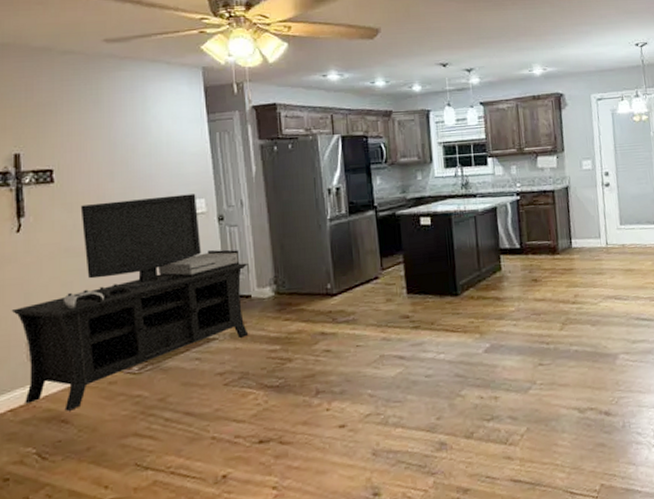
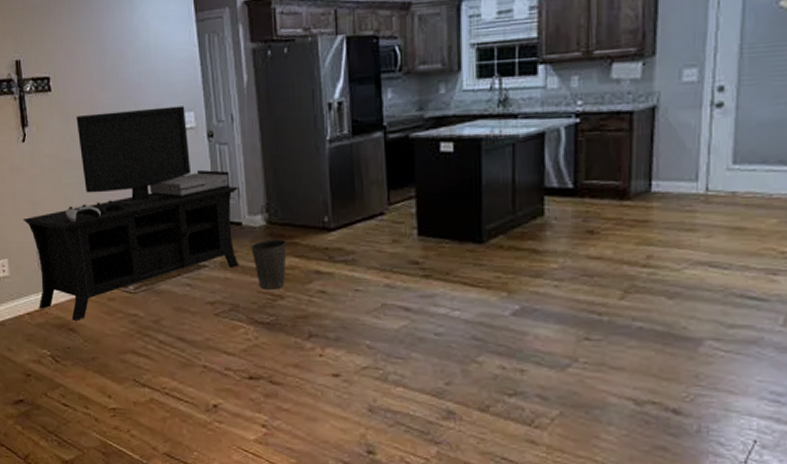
waste basket: none [260,307,294,355] -> present [250,239,287,290]

